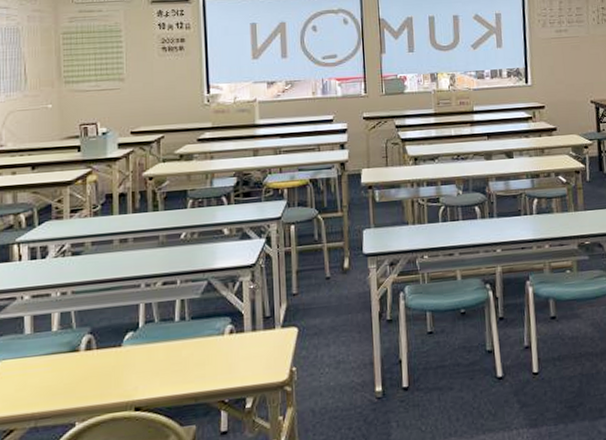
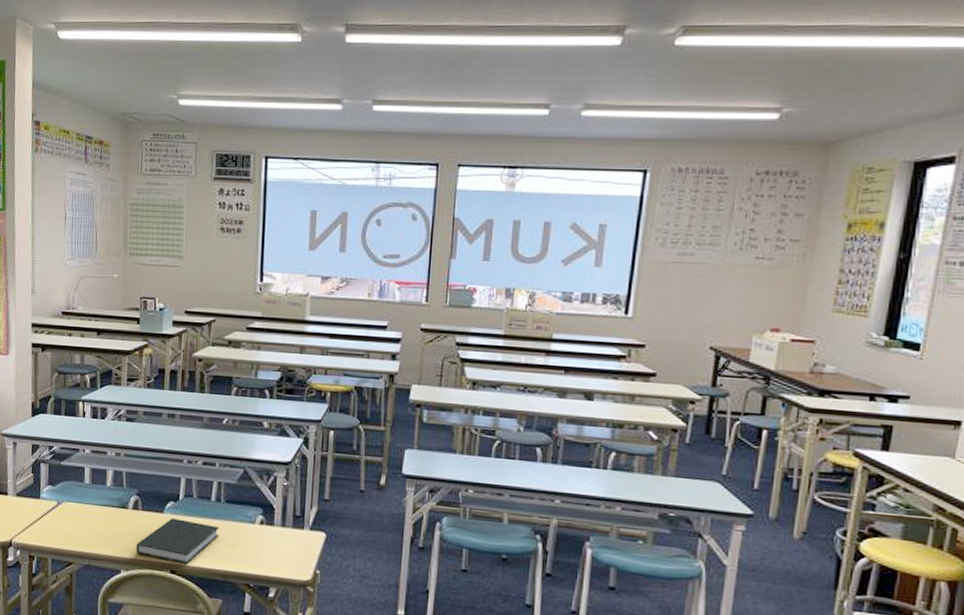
book: none [92,347,186,400] -> present [136,518,219,564]

